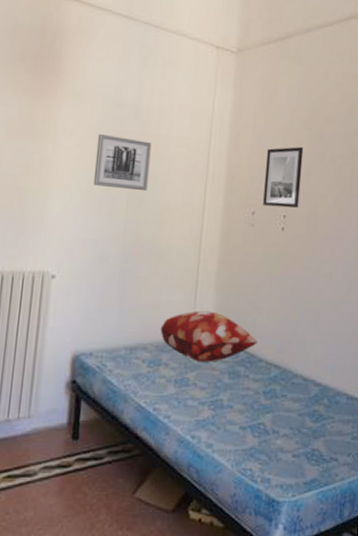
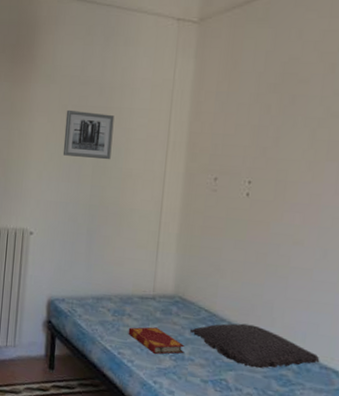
decorative pillow: present [160,310,258,362] -> none [123,269,220,317]
hardback book: none [164,375,224,405] -> present [128,327,185,354]
pillow: none [229,362,347,407] -> present [190,323,320,369]
wall art: present [263,146,304,208] -> none [226,111,272,174]

